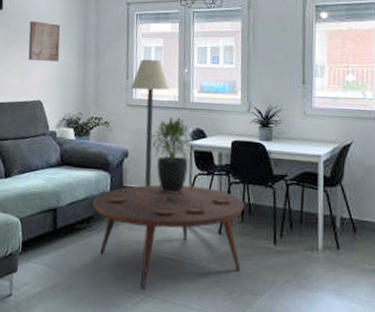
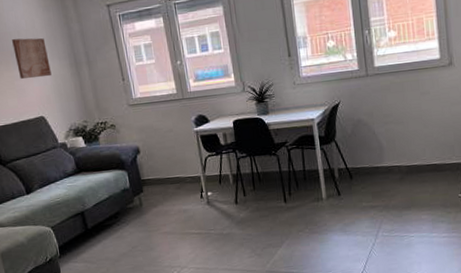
coffee table: present [92,184,245,289] -> none [116,166,260,263]
floor lamp: present [130,59,171,187] -> none [128,56,167,176]
potted plant: present [149,117,196,194] -> none [156,108,200,179]

